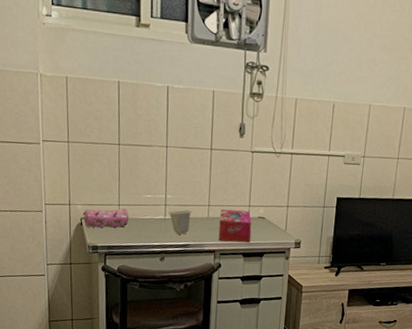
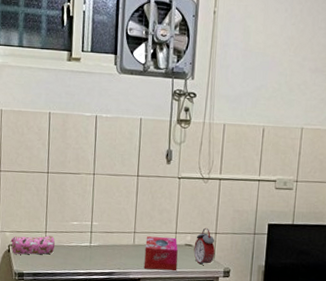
cup: present [168,209,192,235] -> none [93,236,118,262]
alarm clock: none [266,201,287,237] -> present [193,227,215,265]

